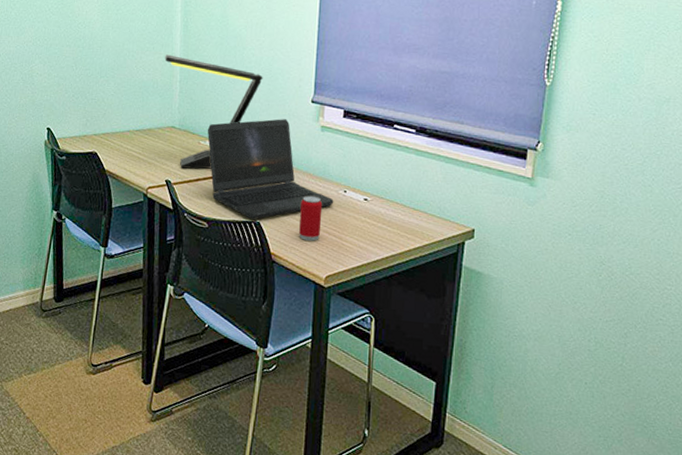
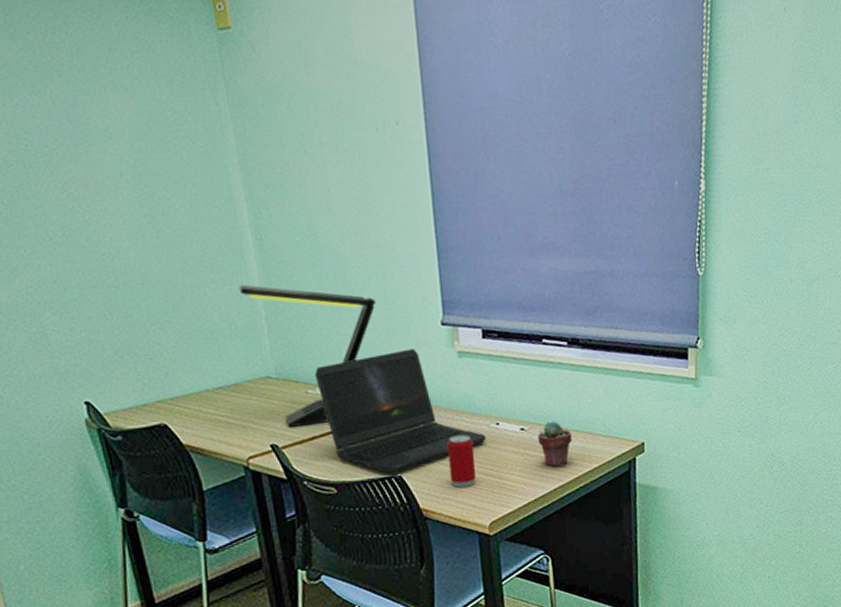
potted succulent: none [378,196,409,238] -> present [537,421,573,467]

